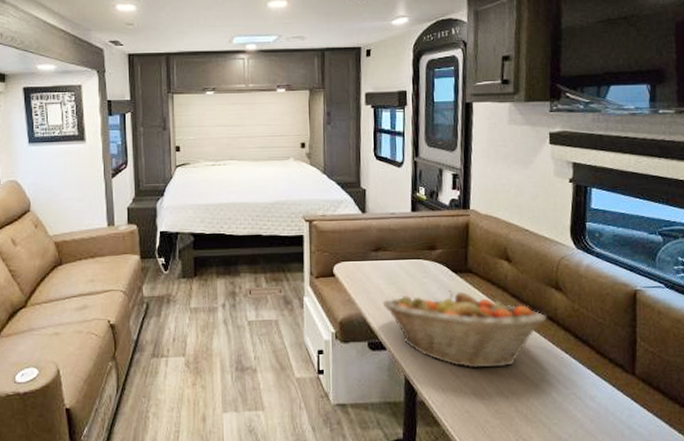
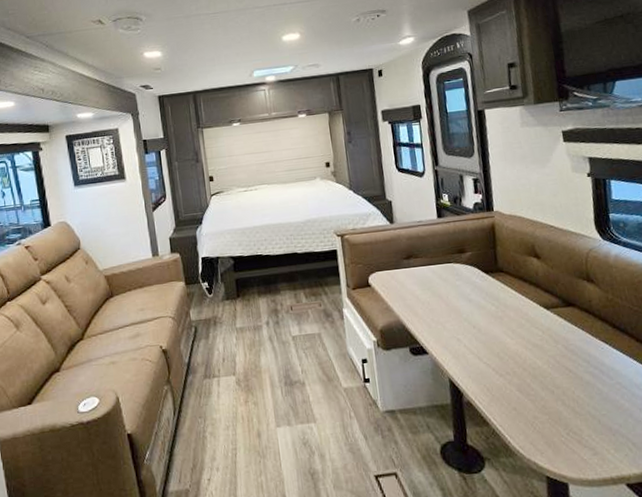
fruit basket: present [382,290,546,368] -> none [419,291,582,366]

